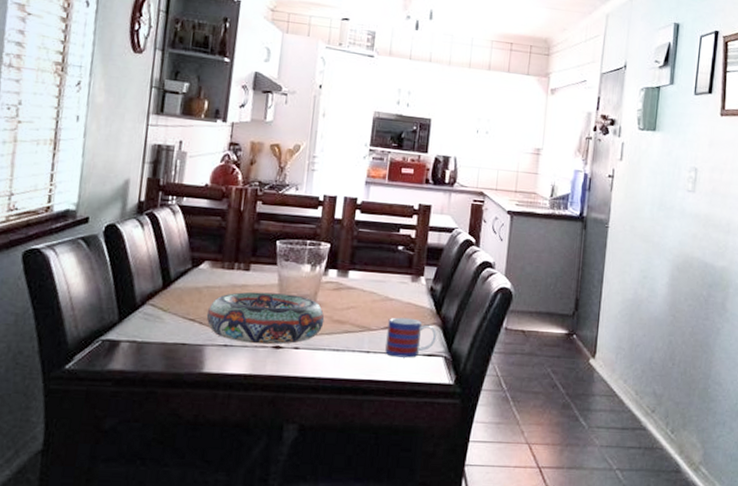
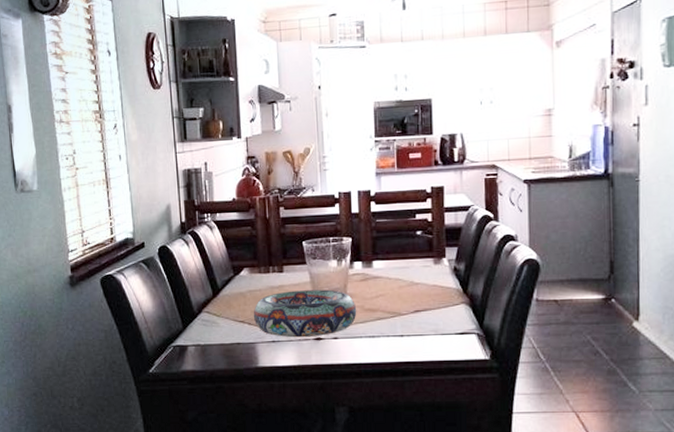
mug: present [385,317,437,358] -> none [417,299,466,338]

